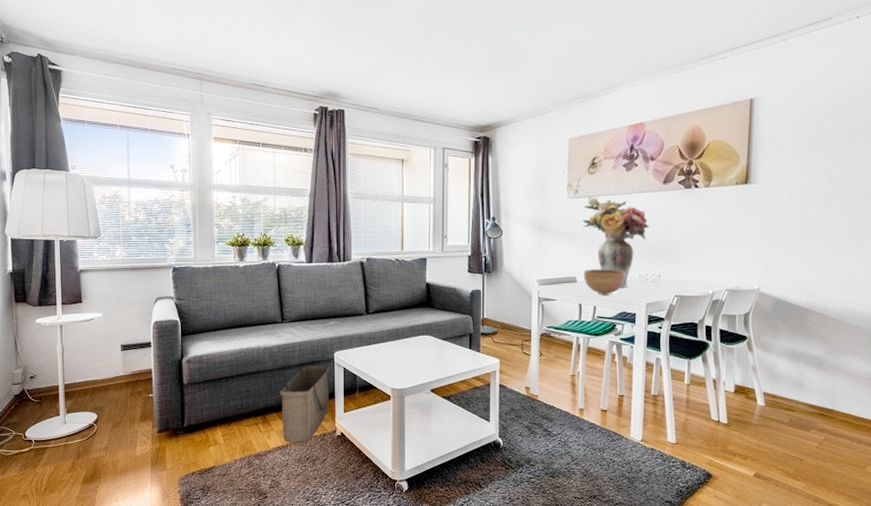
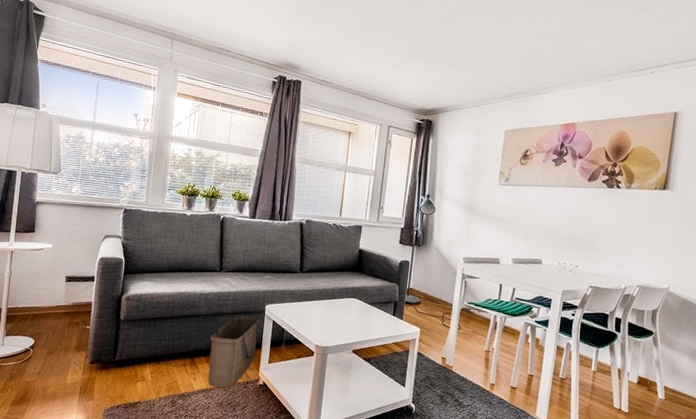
flower arrangement: present [582,197,649,288] -> none [510,186,572,274]
bowl: present [583,269,625,295] -> none [506,252,546,279]

